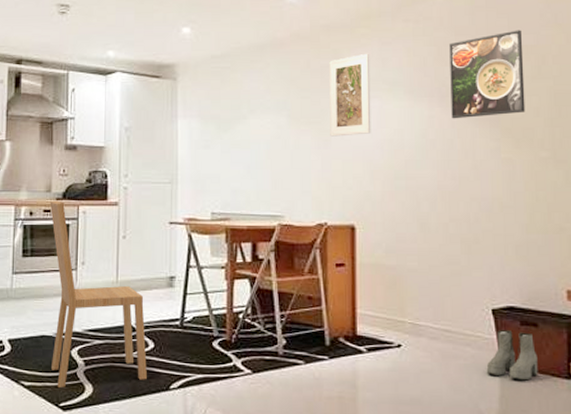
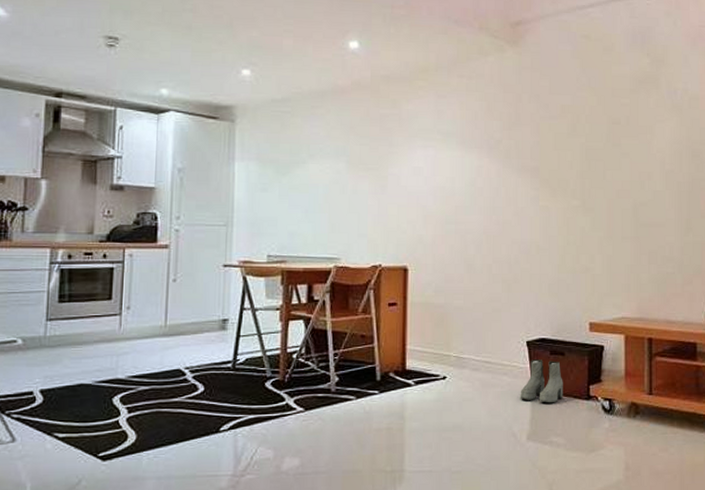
dining chair: present [50,200,147,387] -> none [90,243,196,437]
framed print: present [329,53,371,137] -> none [387,104,427,183]
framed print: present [449,30,526,119] -> none [498,90,561,170]

